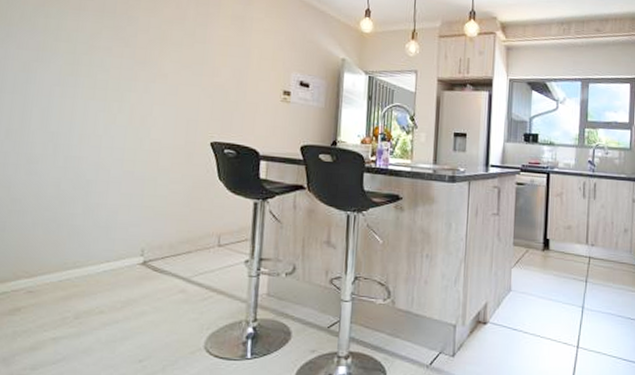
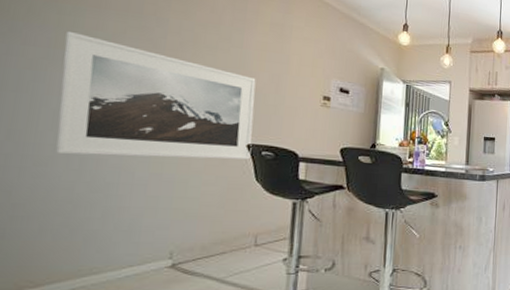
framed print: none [45,35,219,158] -> present [56,32,256,160]

